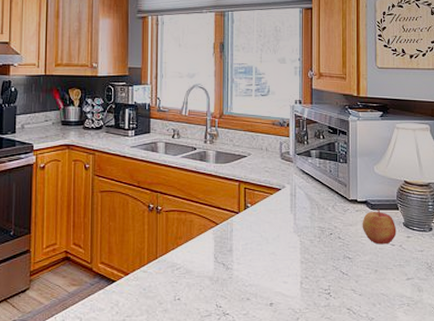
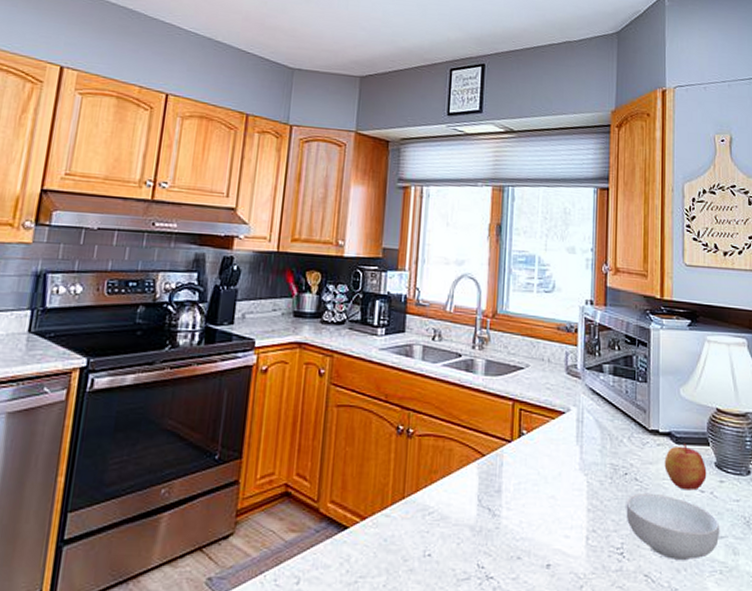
cereal bowl: none [331,247,408,298] -> present [626,492,720,561]

